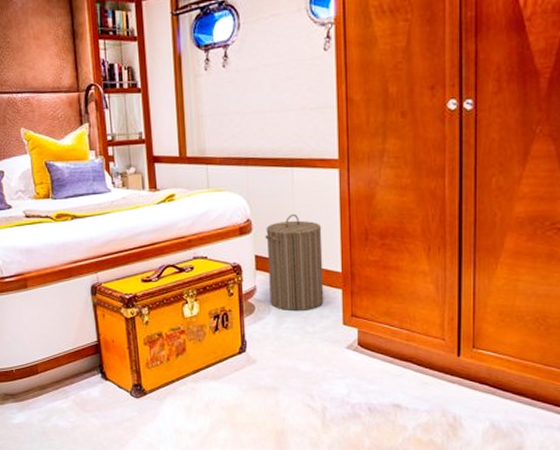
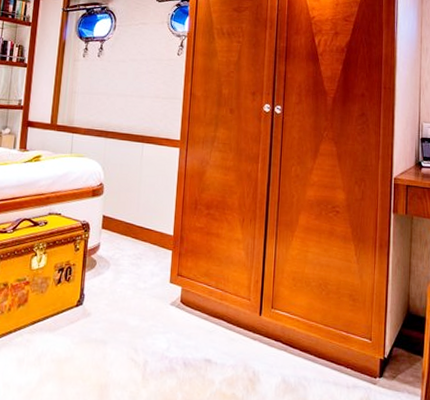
laundry hamper: present [265,215,324,312] -> none [110,182,161,269]

